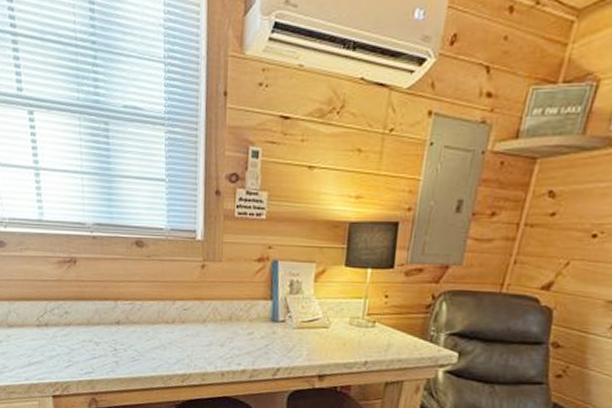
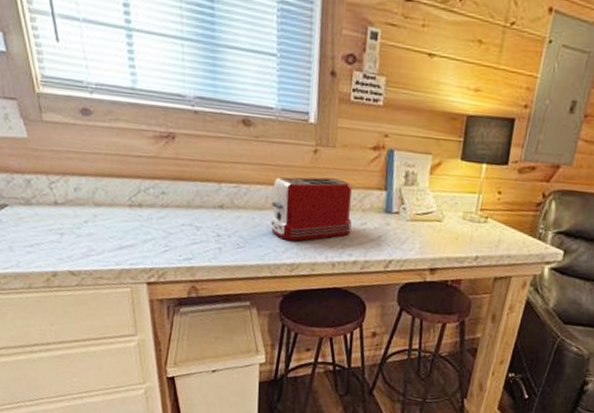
toaster: none [163,290,239,353] -> present [270,177,352,242]

